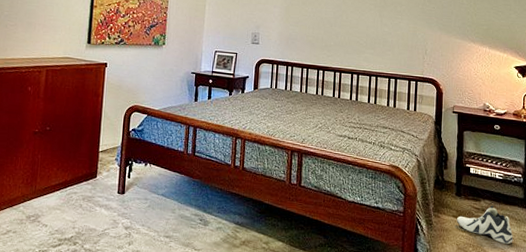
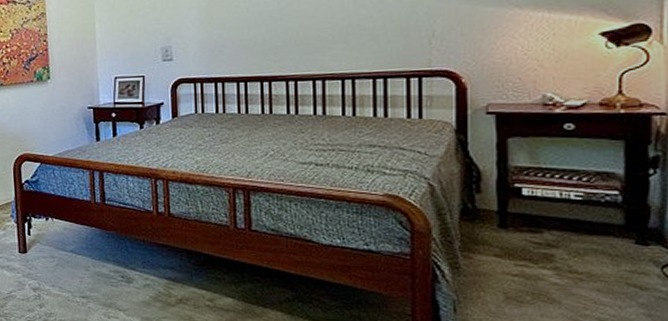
sneaker: present [456,205,513,244] -> none [501,238,606,289]

